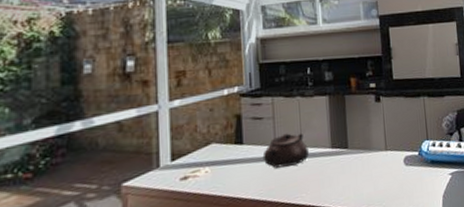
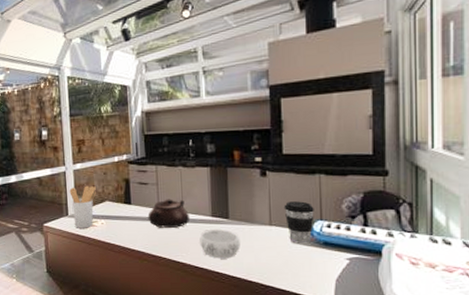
utensil holder: none [162,126,199,183] -> present [69,185,96,228]
decorative bowl: none [319,160,360,194] -> present [199,229,240,259]
coffee cup: none [396,123,422,164] -> present [284,201,314,242]

